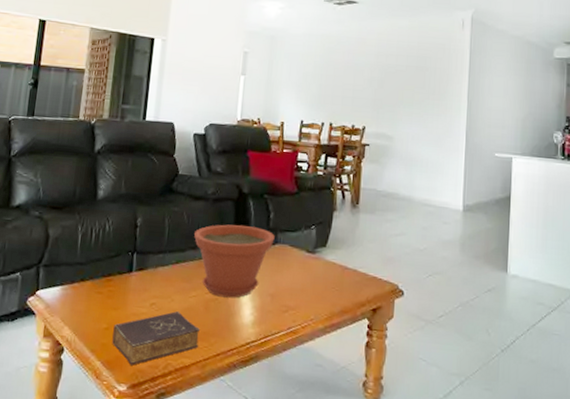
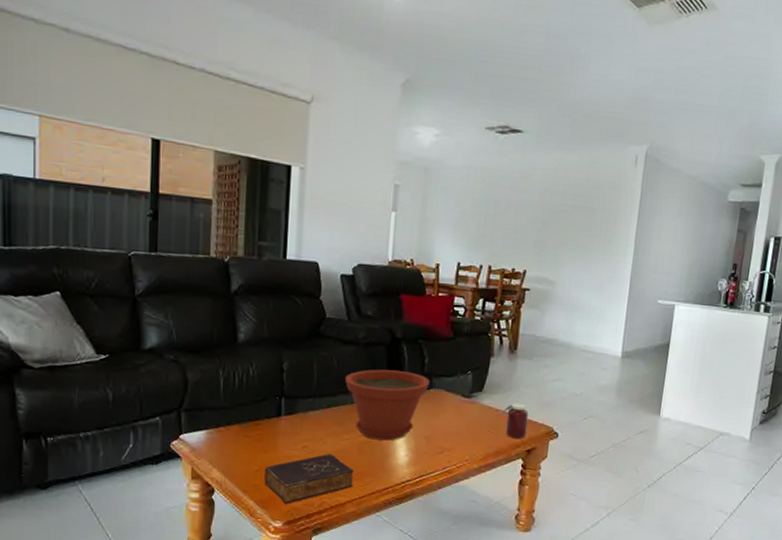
jar: none [342,257,373,297] -> present [498,402,529,438]

